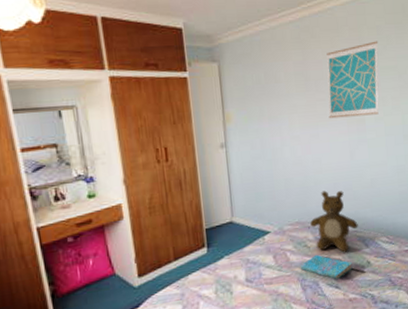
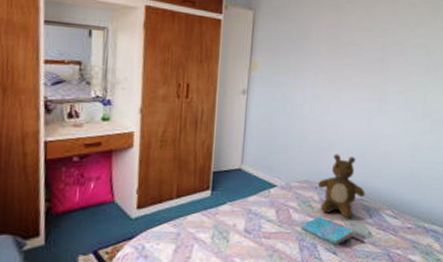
wall art: present [326,41,379,119] -> none [353,17,412,88]

